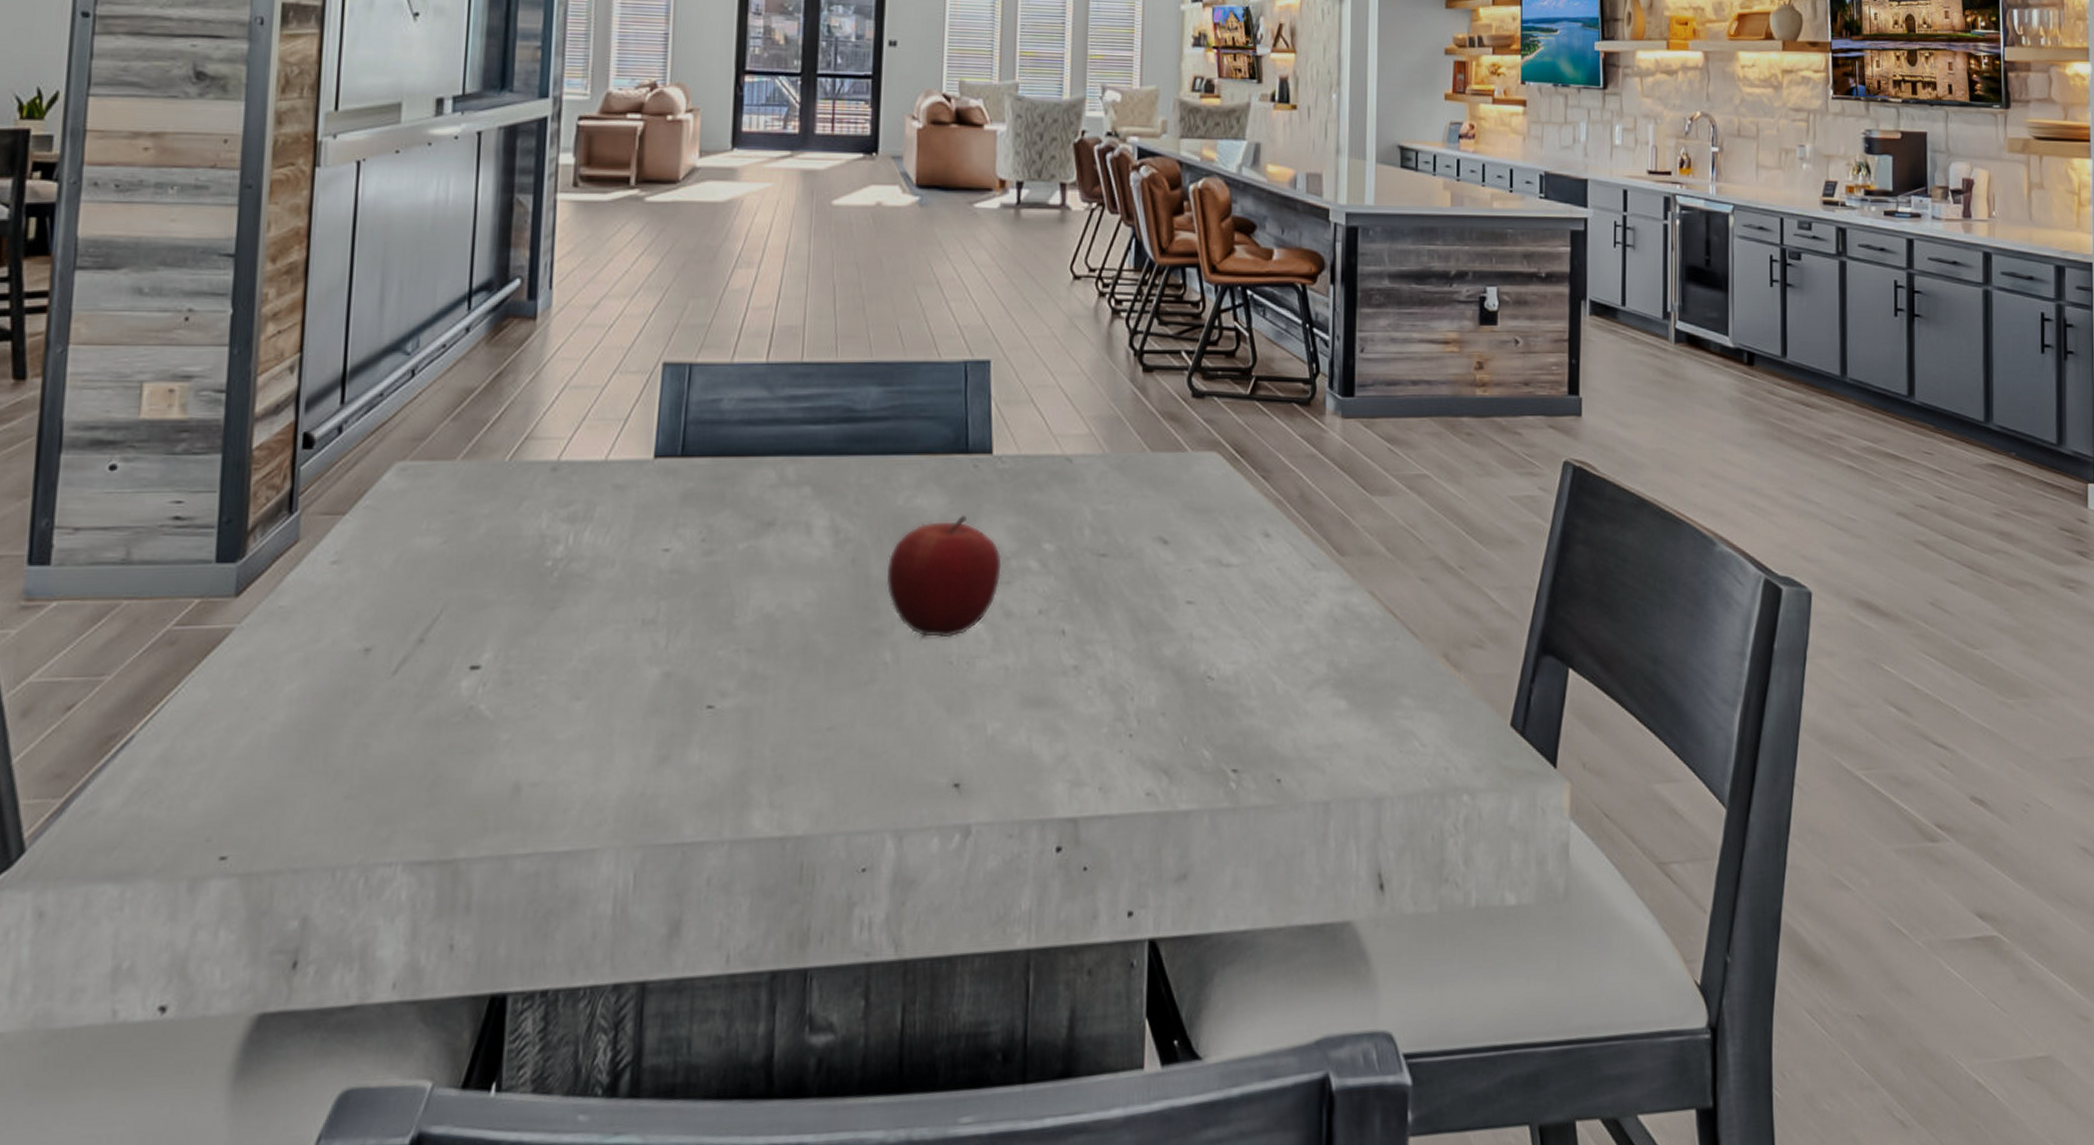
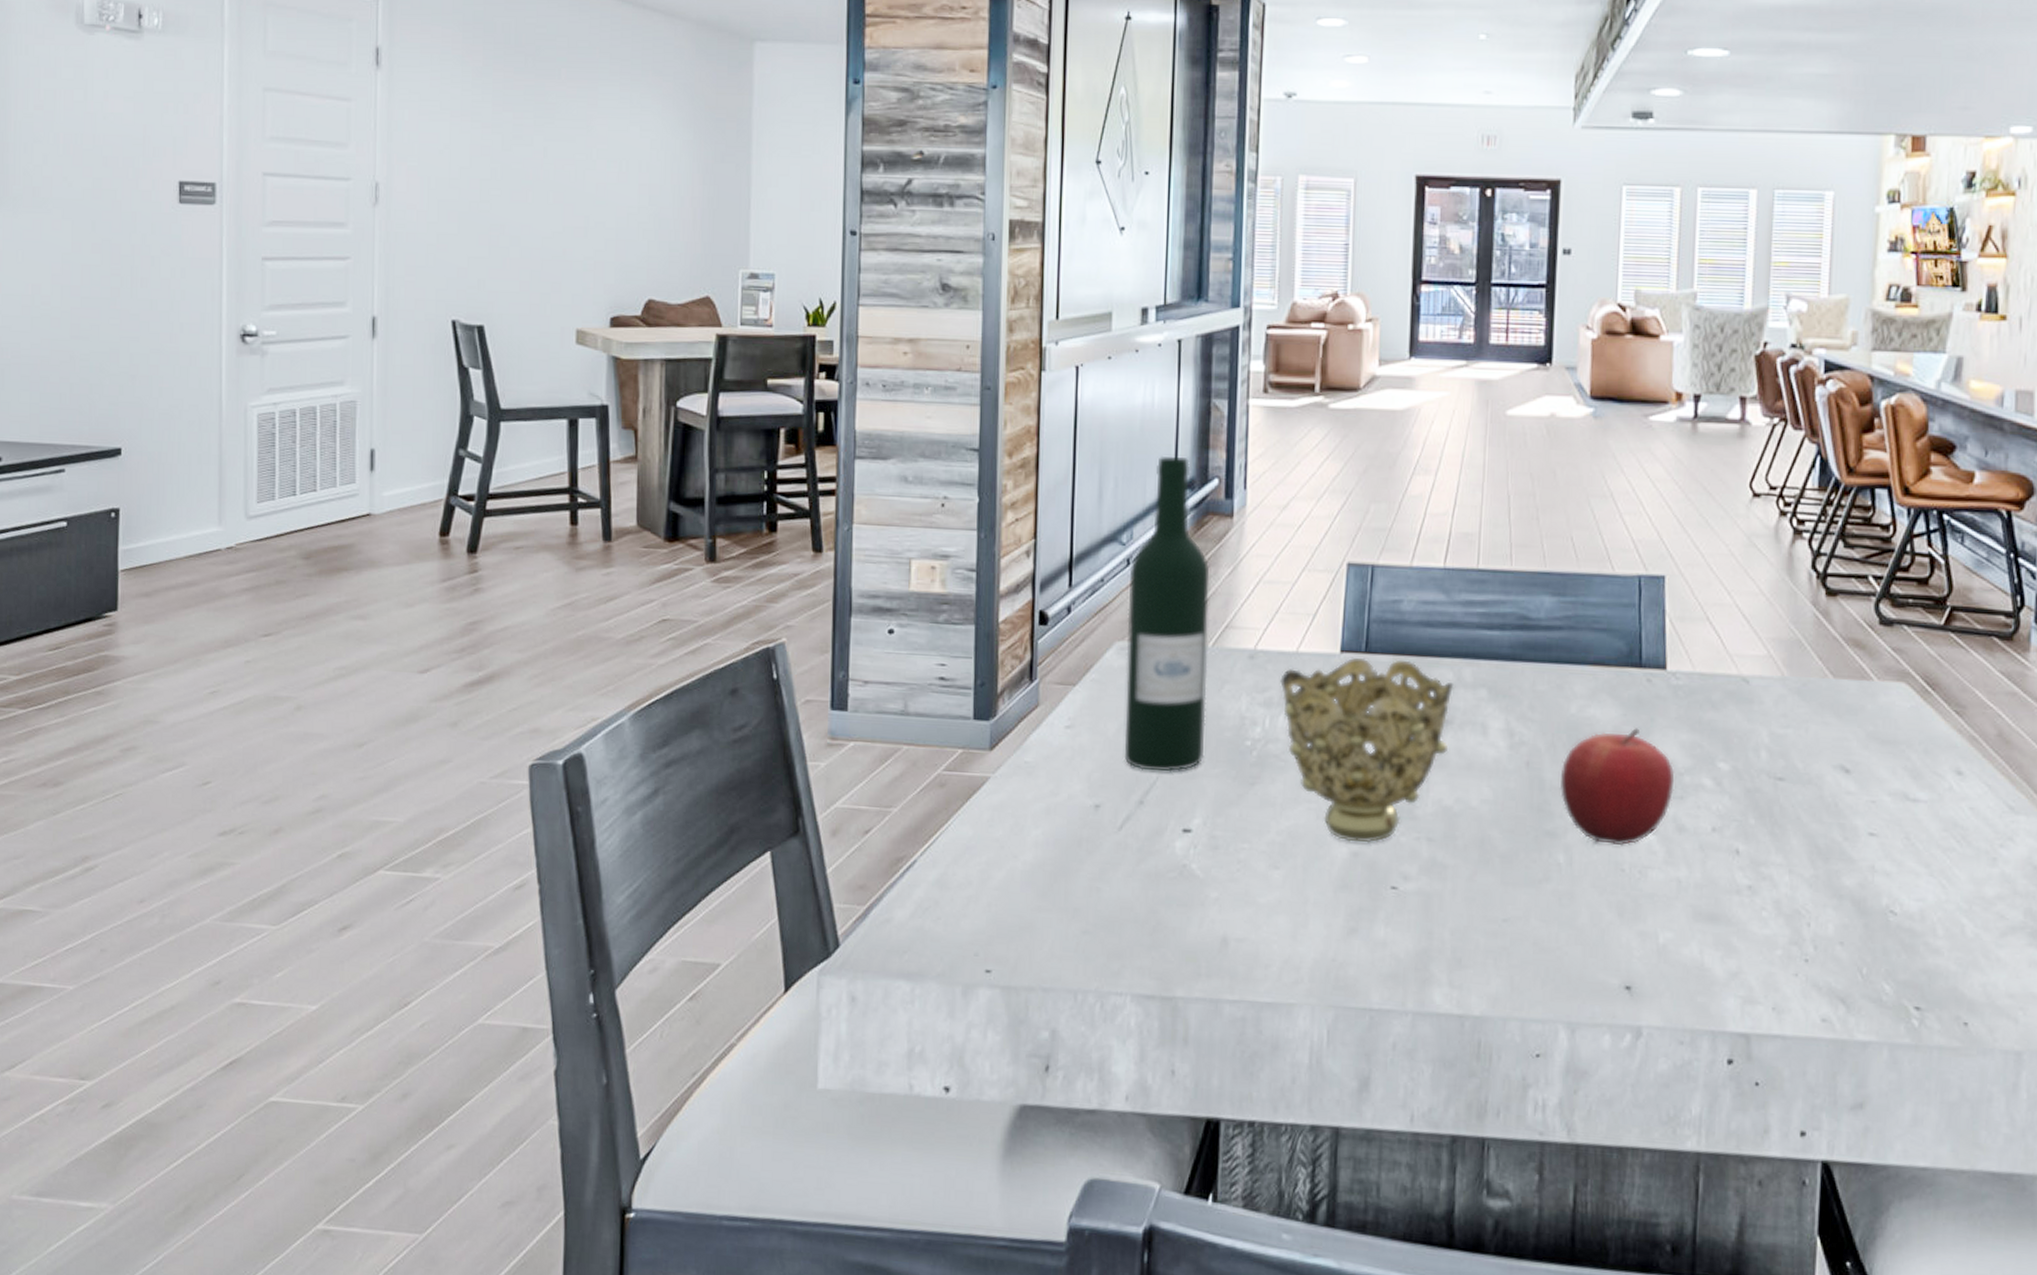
wine bottle: none [402,255,509,604] -> present [1124,455,1210,772]
decorative bowl: none [586,461,777,662] -> present [1280,657,1454,843]

